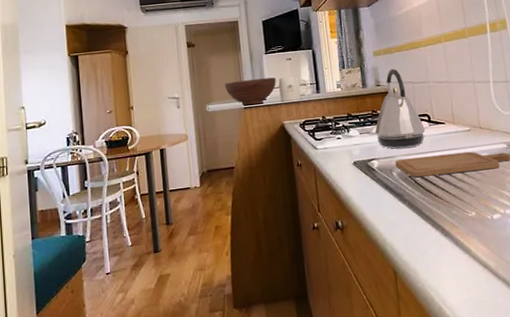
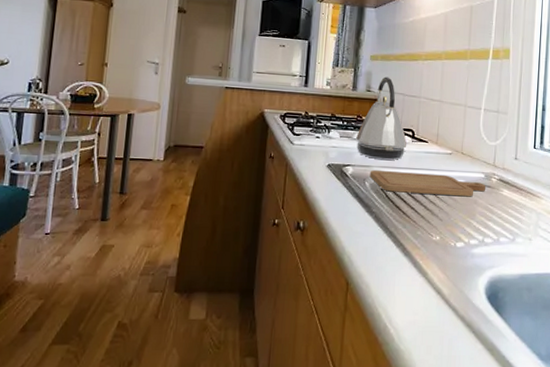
bowl: present [224,77,276,106] -> none [209,57,265,87]
mug: present [278,76,309,102] -> none [265,63,298,91]

